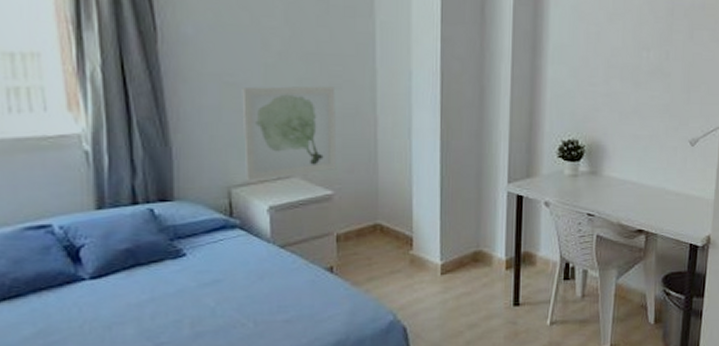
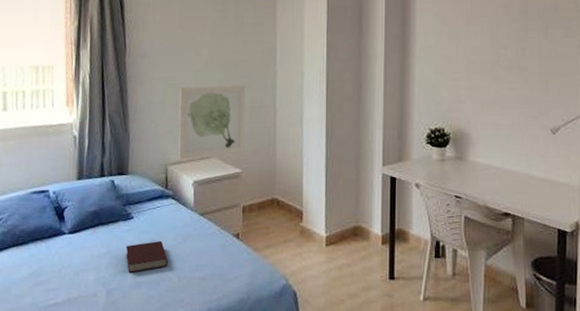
book: none [179,281,239,321] -> present [126,241,168,273]

